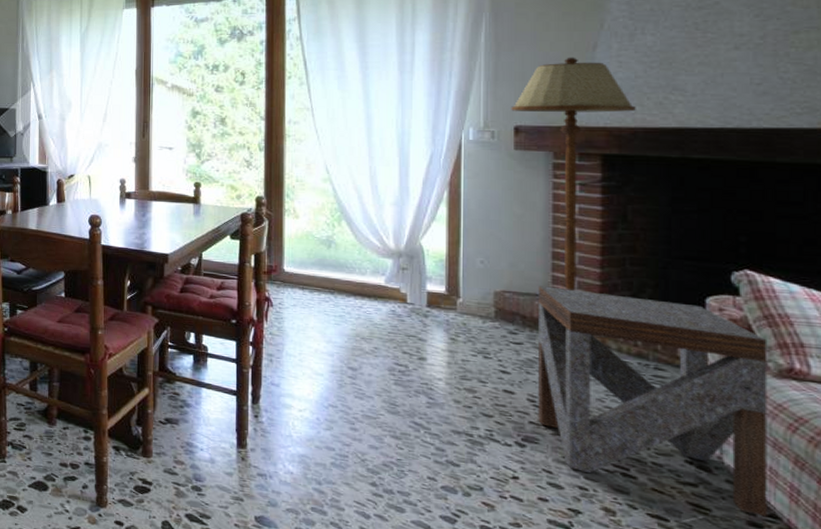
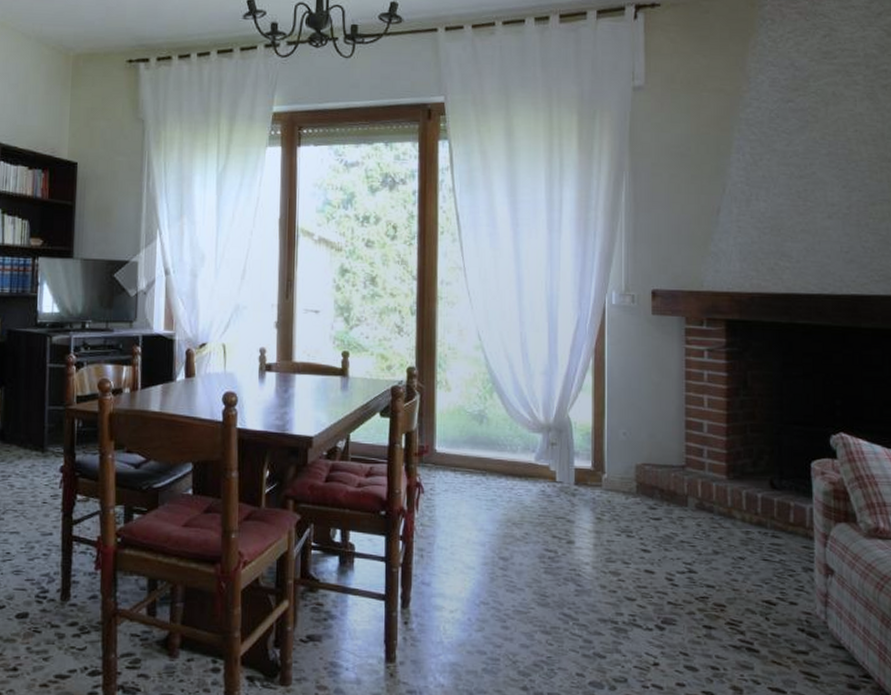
floor lamp: present [511,57,636,291] -> none [649,220,753,460]
side table: present [537,286,768,517] -> none [673,457,863,678]

